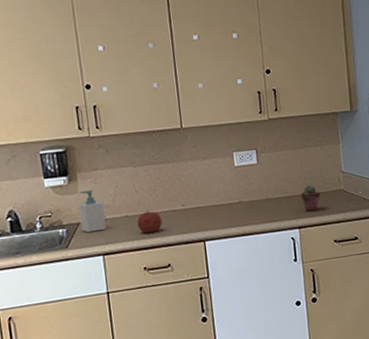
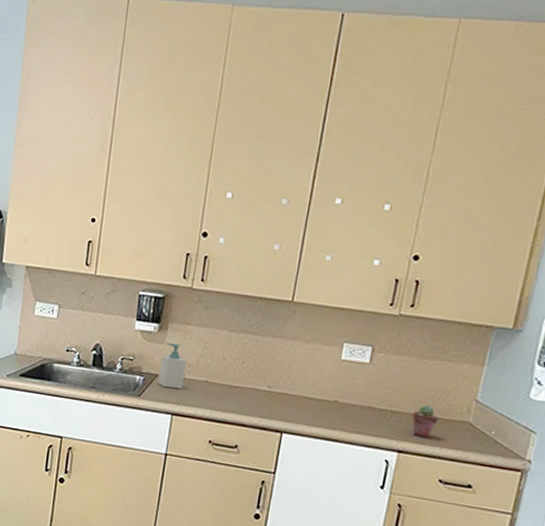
fruit: present [137,209,163,233] -> none [214,380,243,407]

